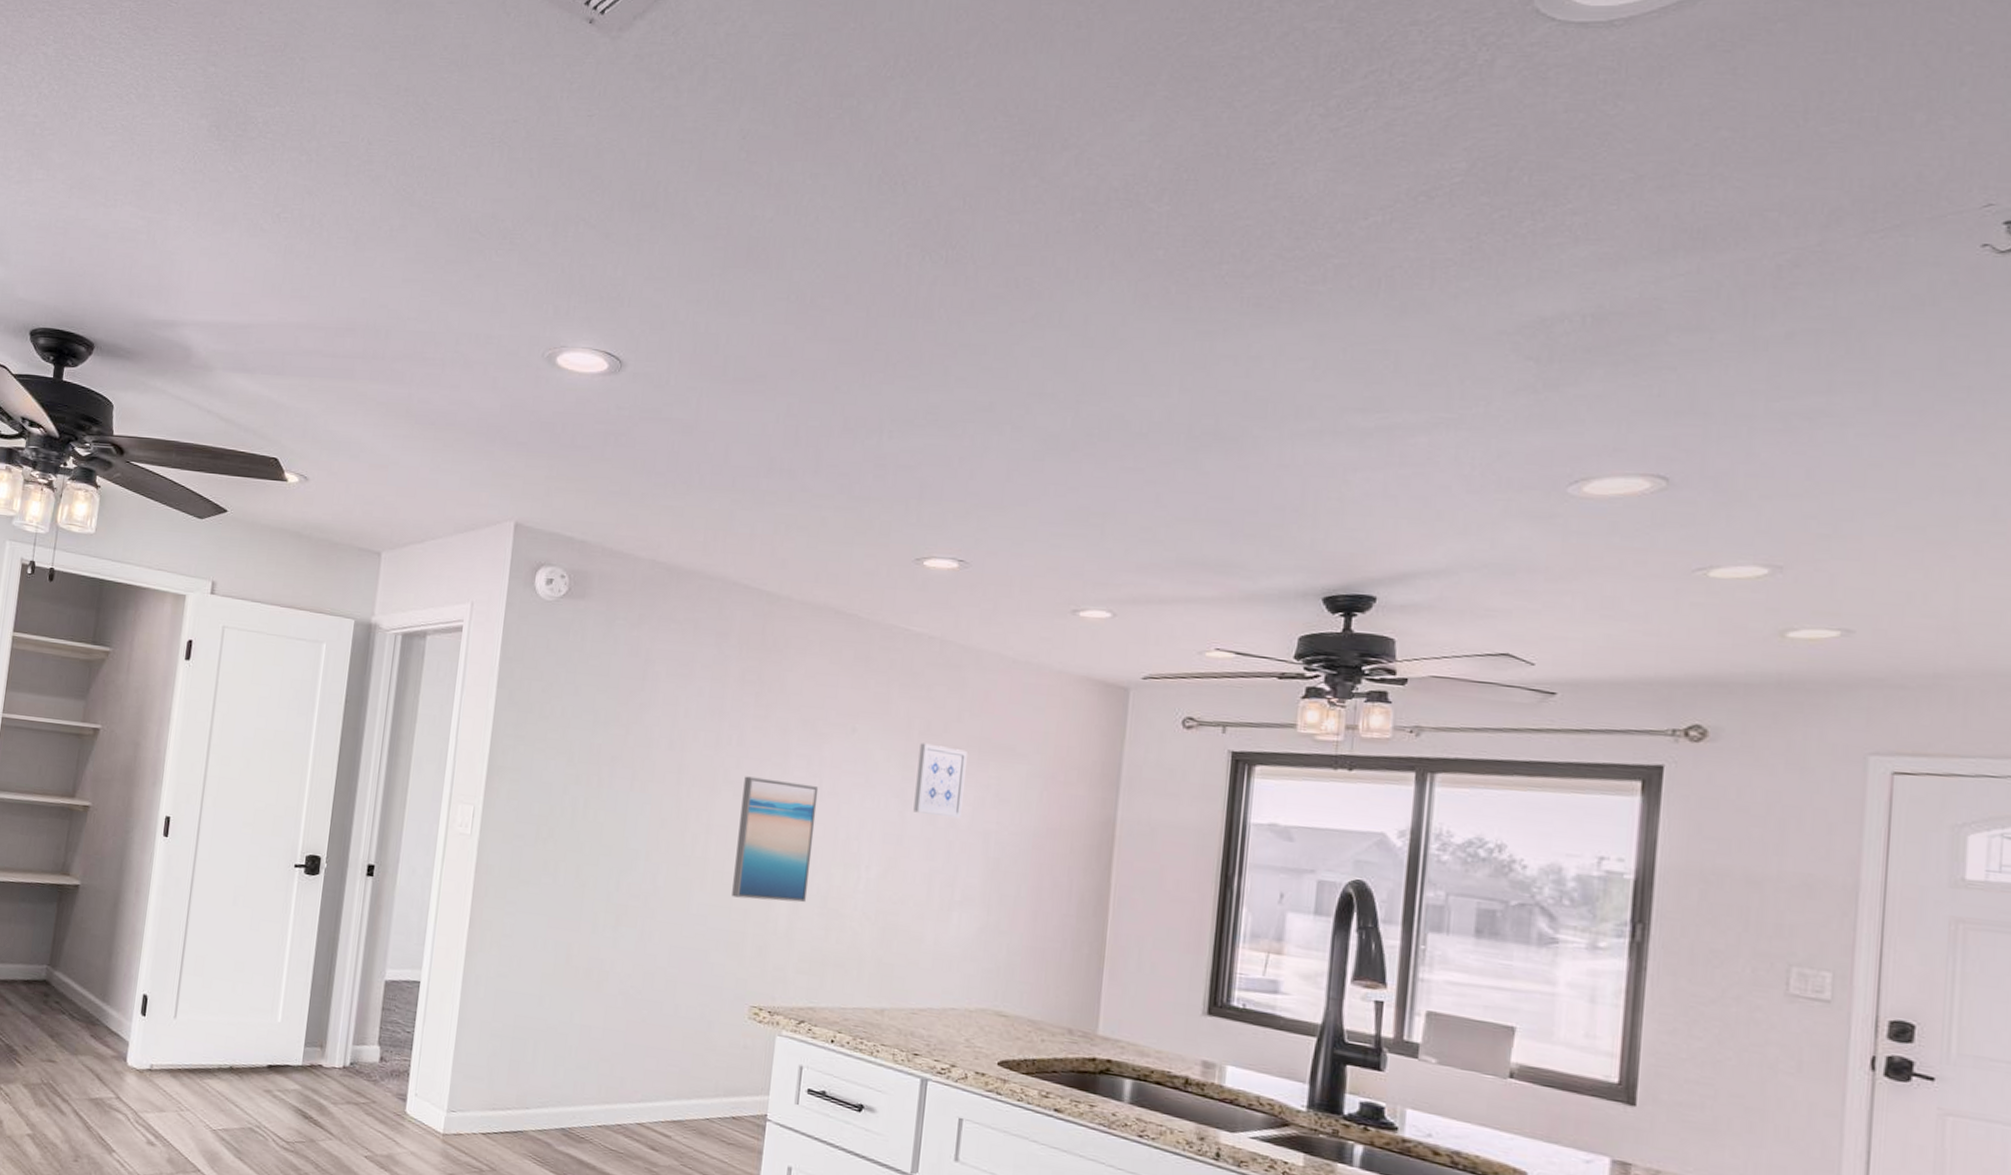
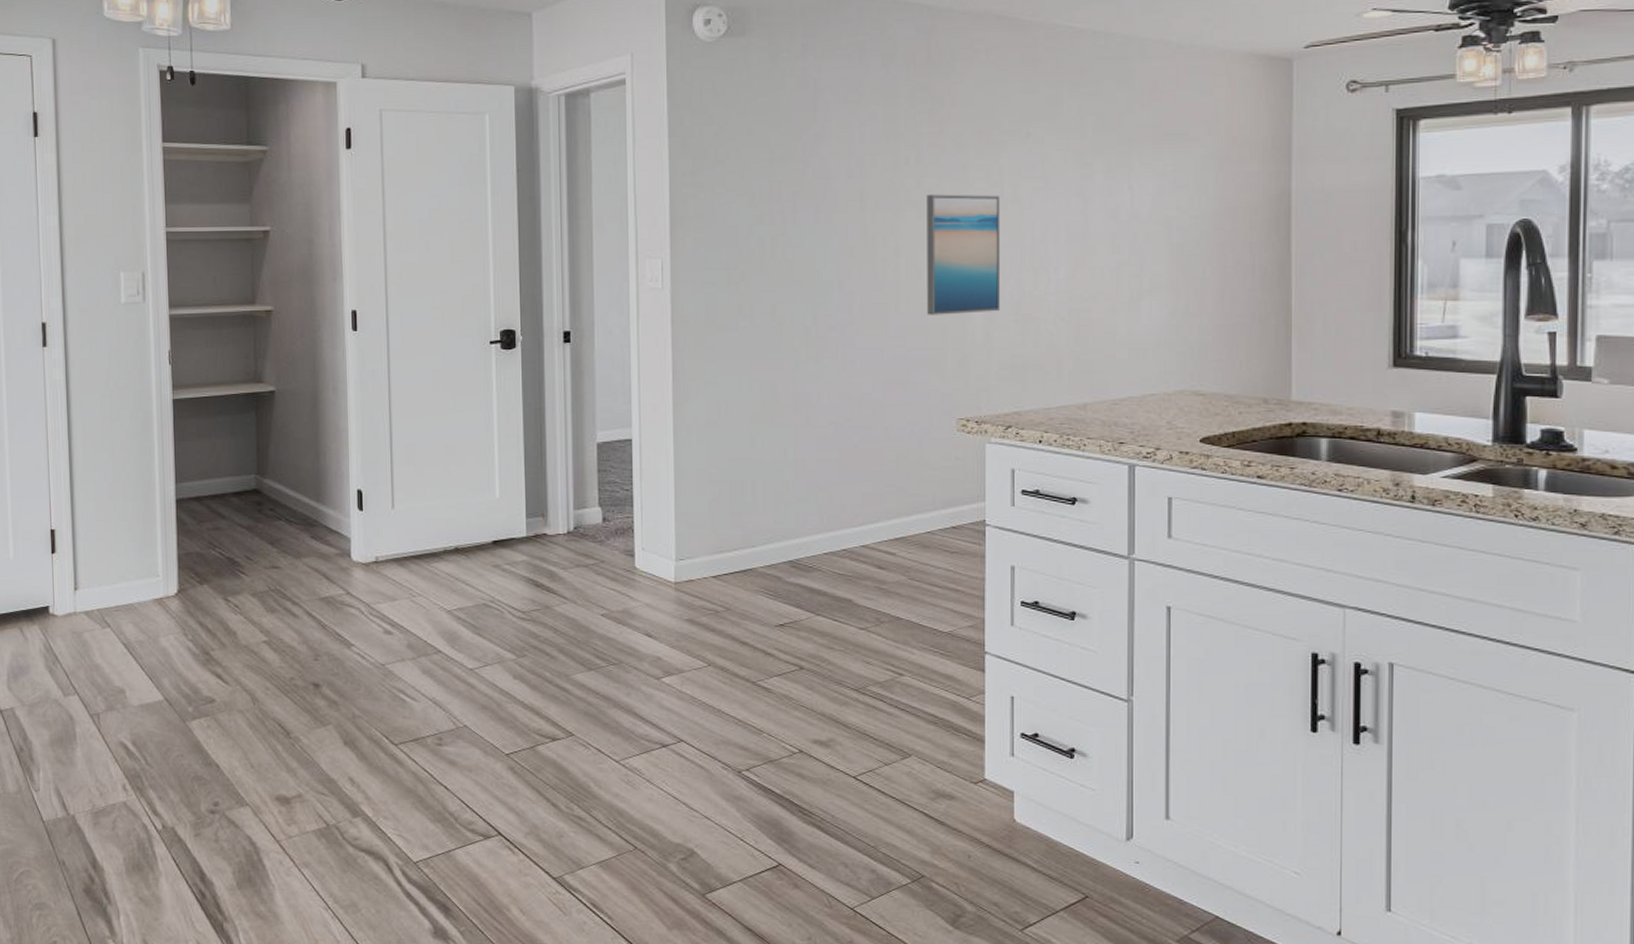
wall art: present [913,743,967,819] -> none [1095,139,1141,210]

